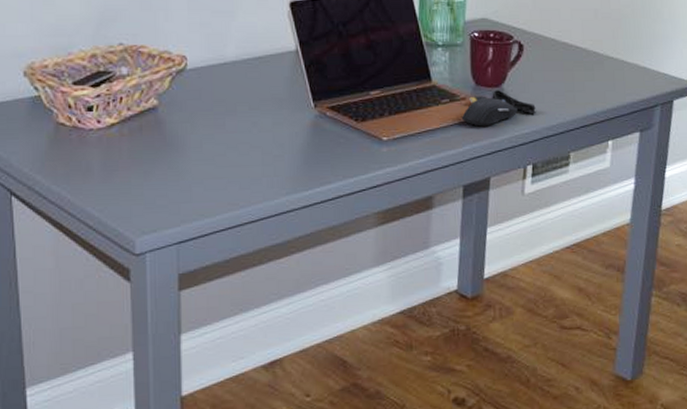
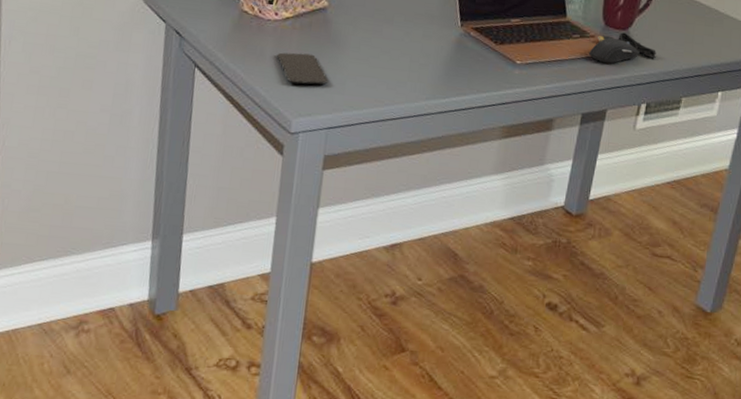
smartphone: none [107,162,171,199] -> present [277,52,329,85]

